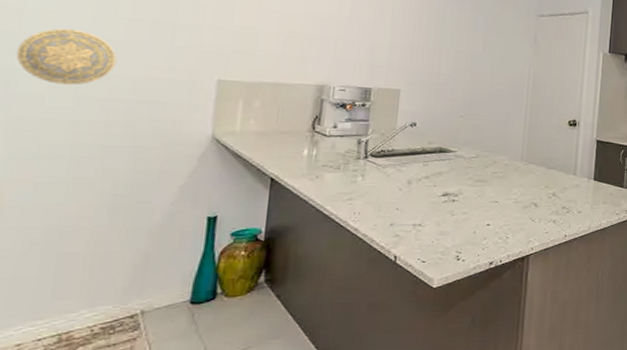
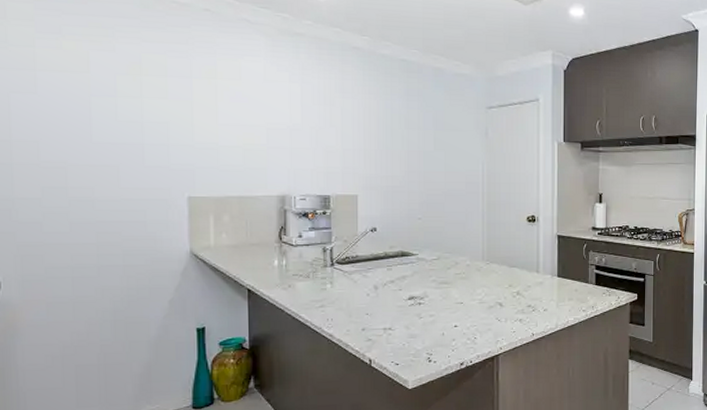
decorative plate: present [15,28,117,86] -> none [12,156,98,211]

